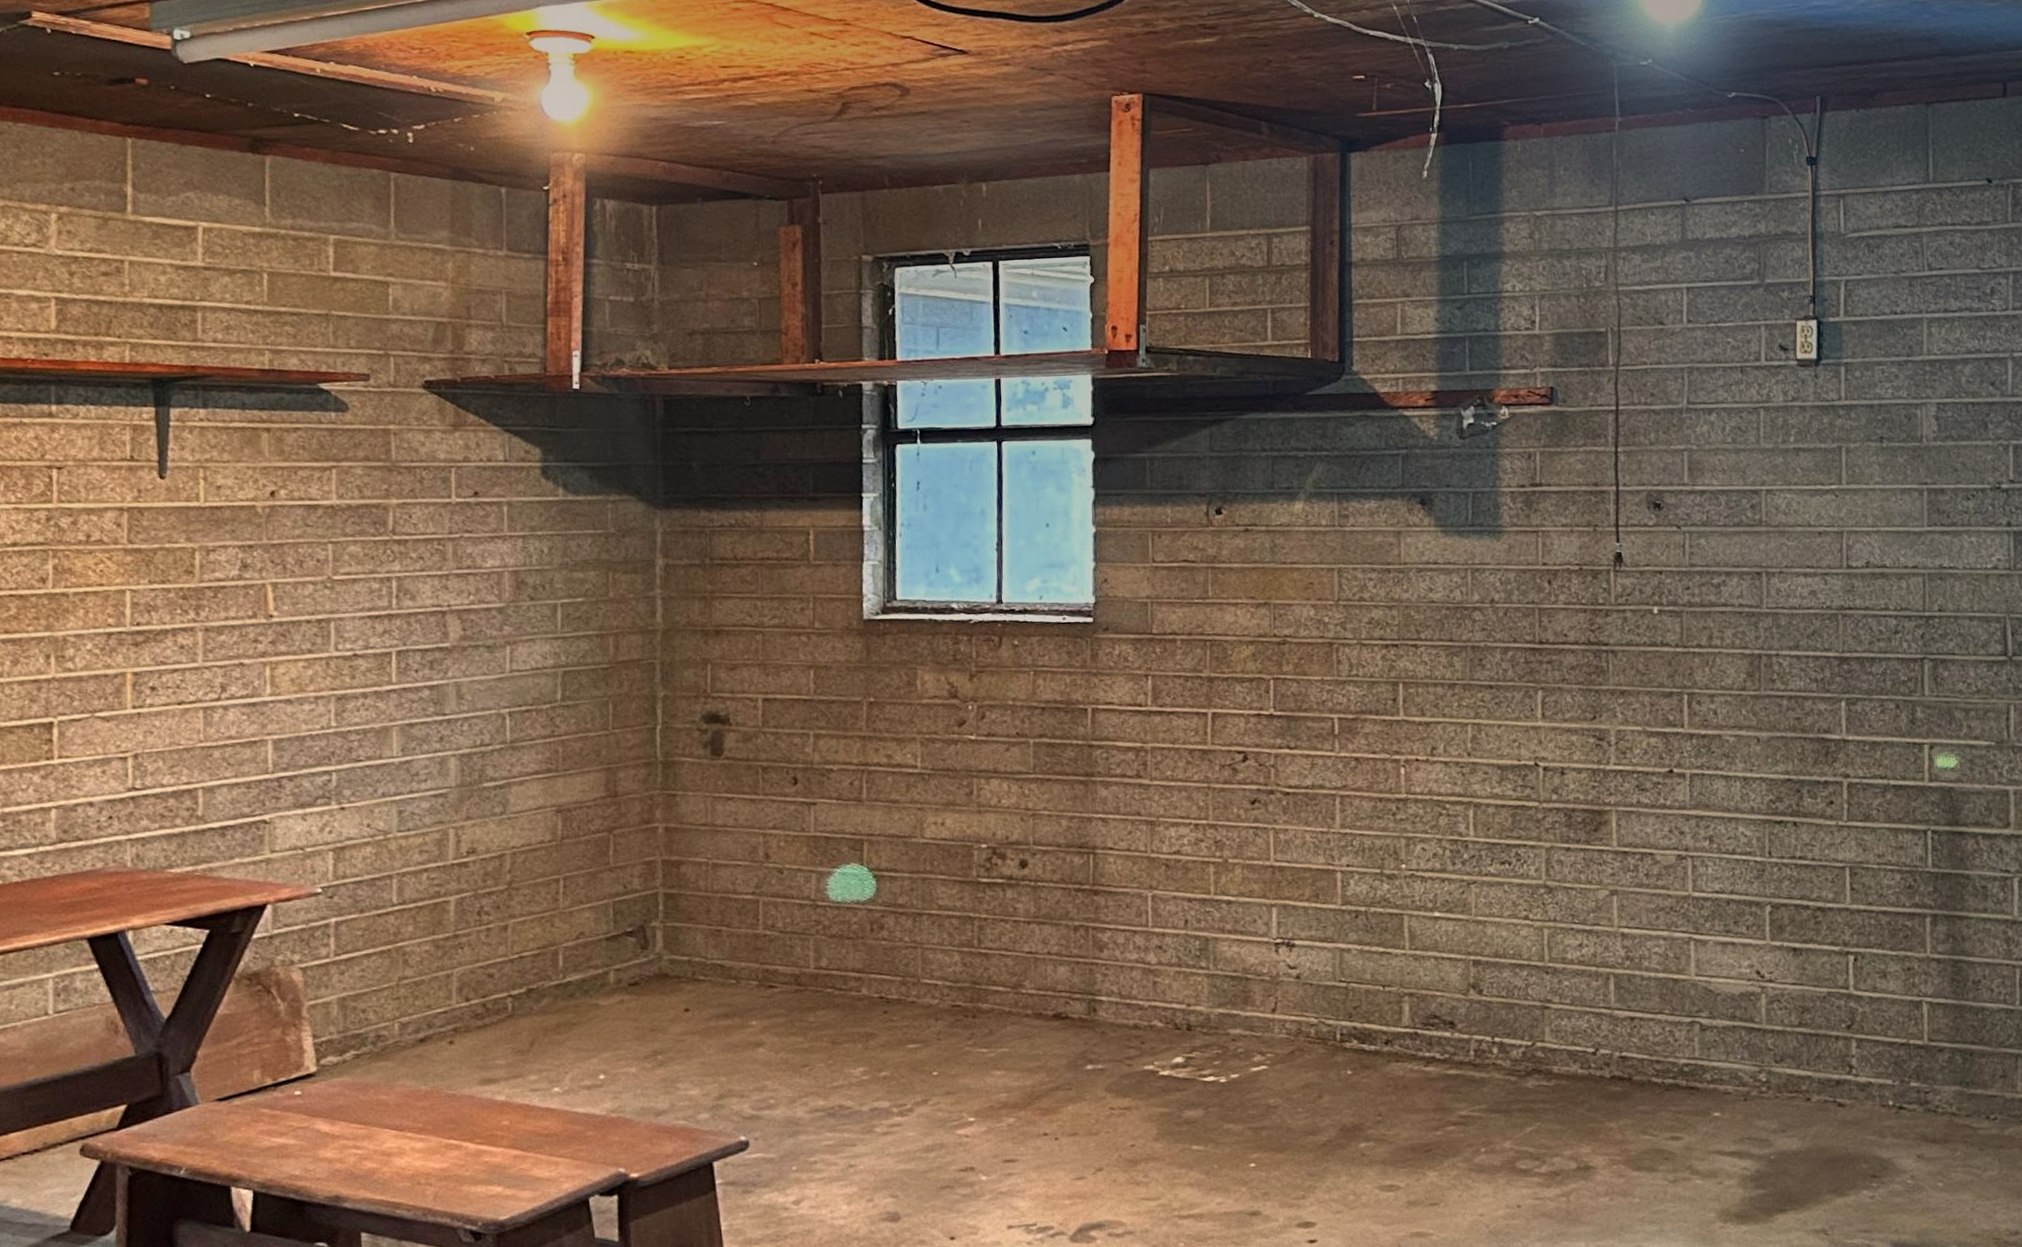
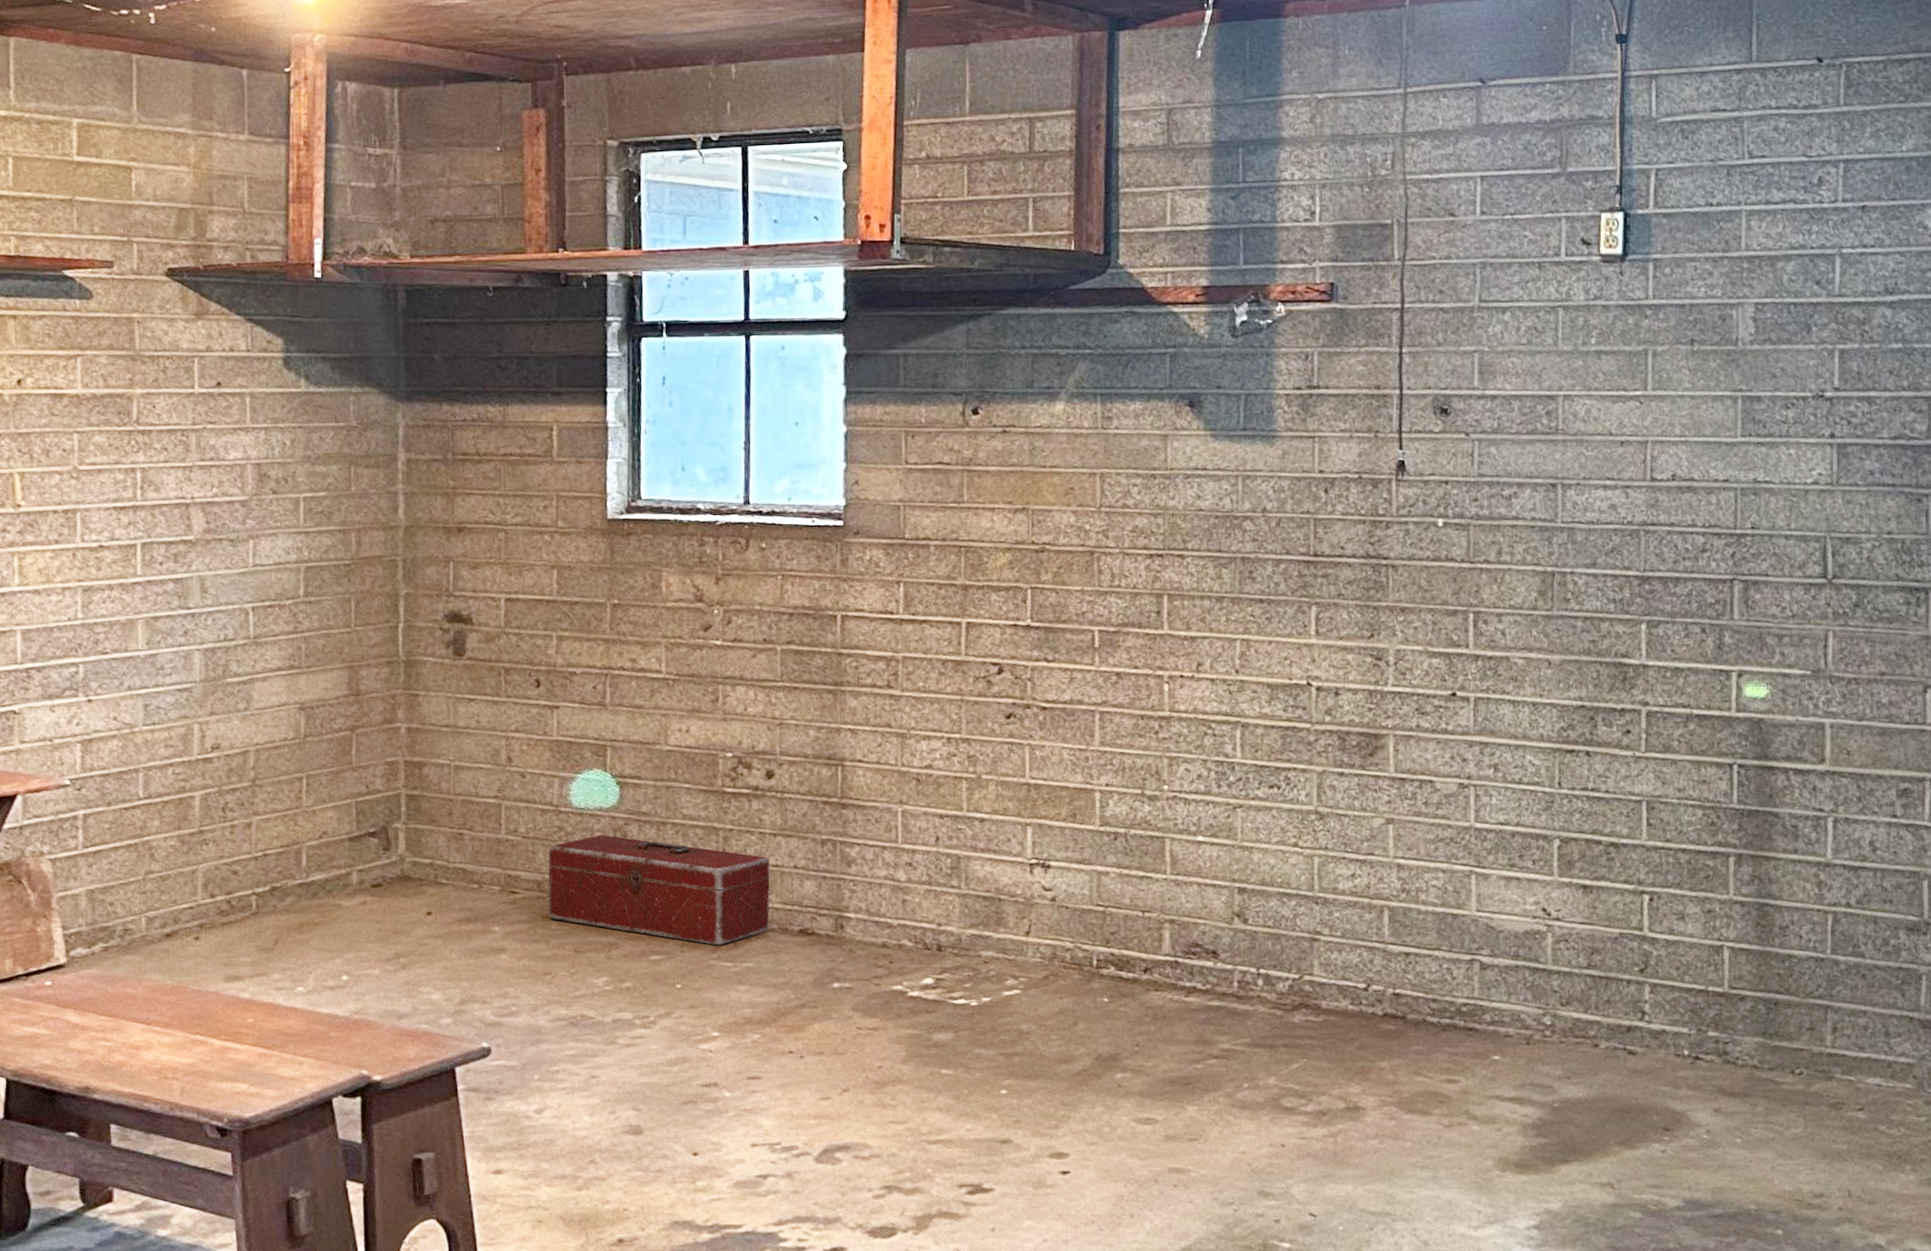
toolbox: none [805,927,1024,1033] -> present [548,835,770,946]

